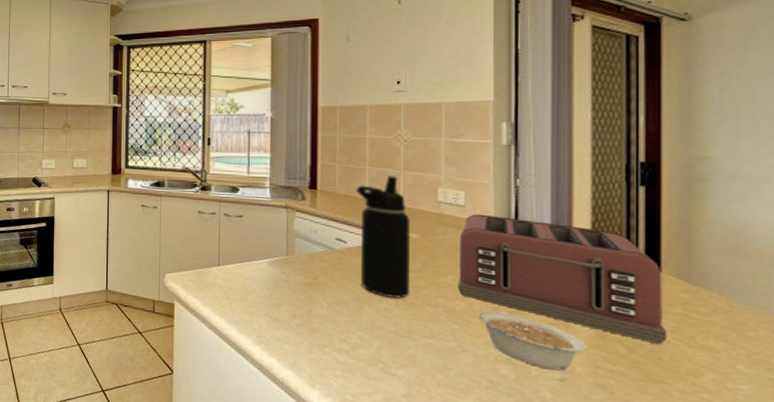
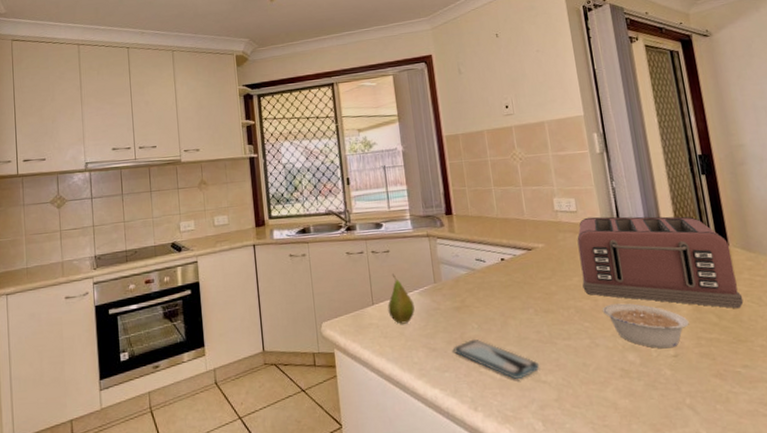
fruit: none [234,239,262,290] -> present [387,273,415,324]
smartphone: none [298,318,392,367] -> present [453,340,540,379]
water bottle: present [356,176,411,299] -> none [486,192,545,308]

